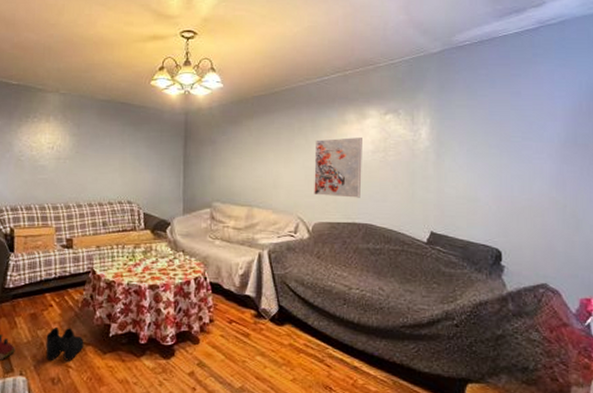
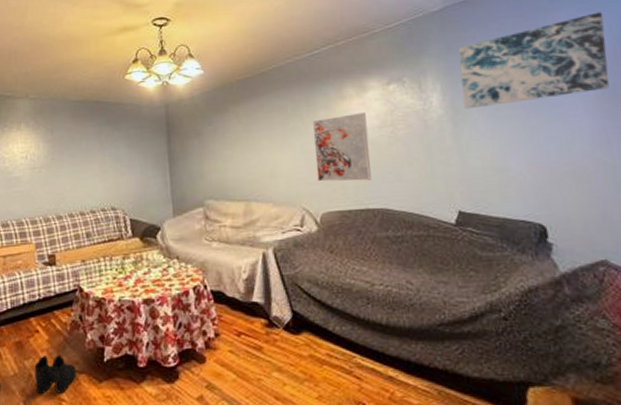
wall art: none [447,69,575,144] -> present [459,12,610,109]

